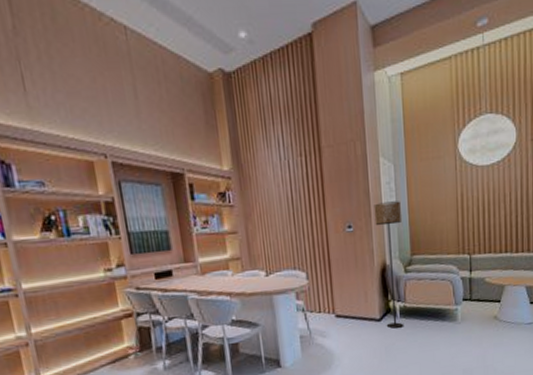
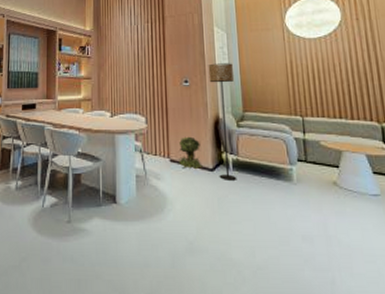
tree: none [345,288,370,322] -> present [179,136,203,169]

